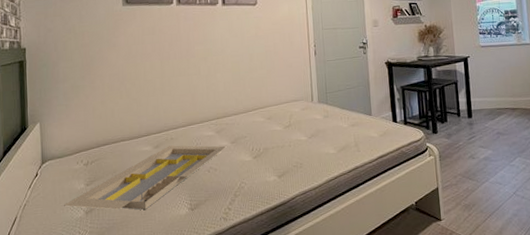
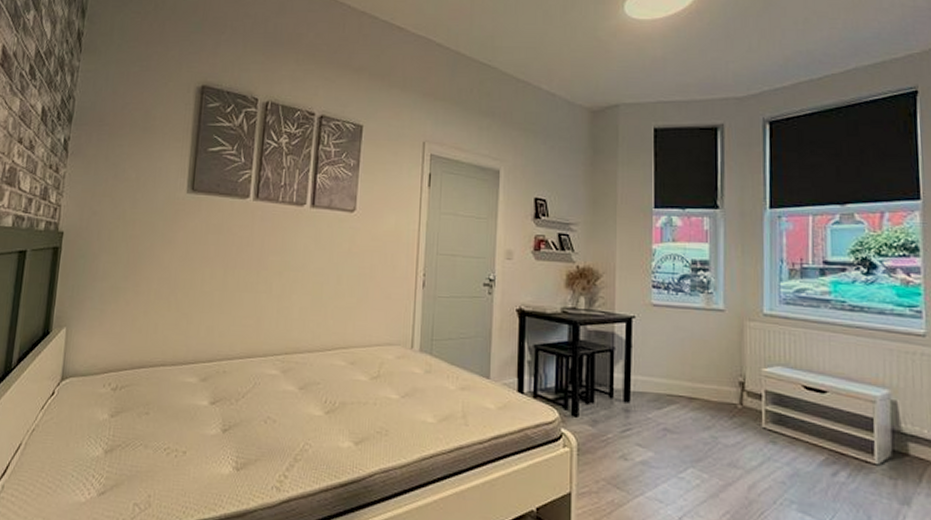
serving tray: present [64,145,226,210] -> none [80,380,291,459]

